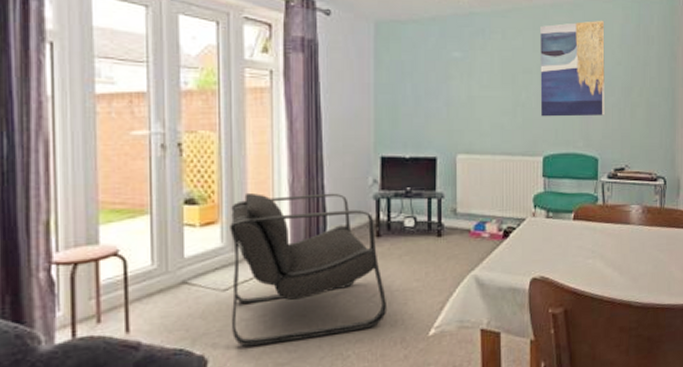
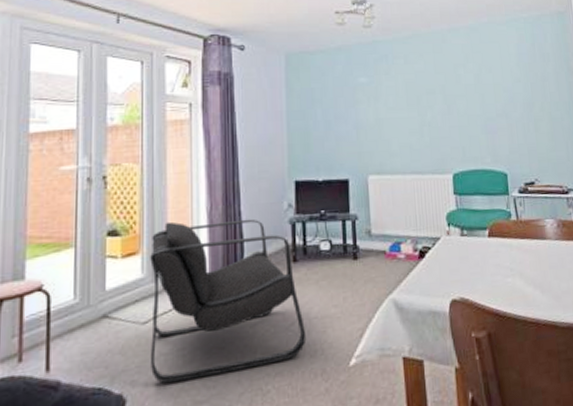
wall art: present [540,20,605,117] -> none [440,41,509,135]

